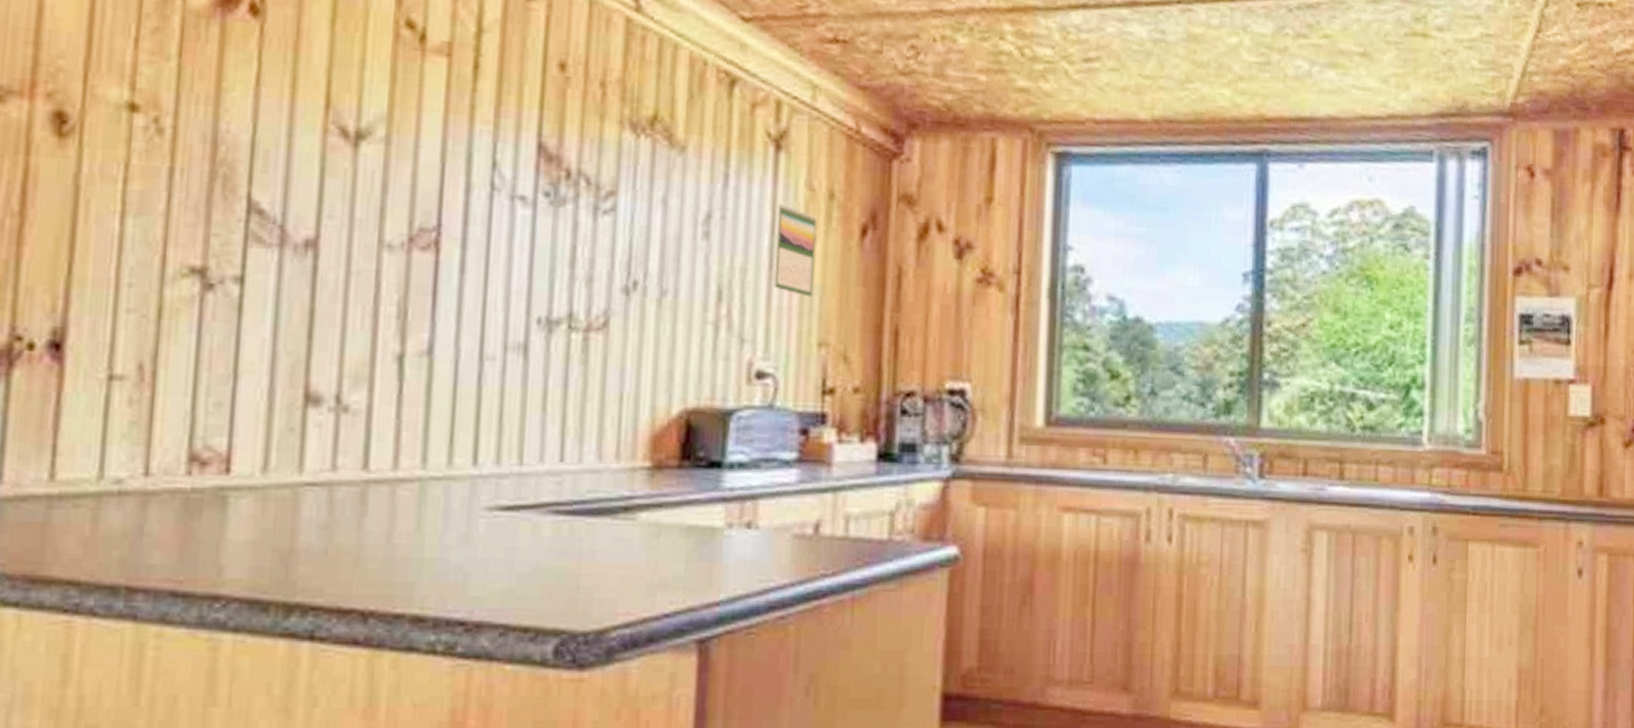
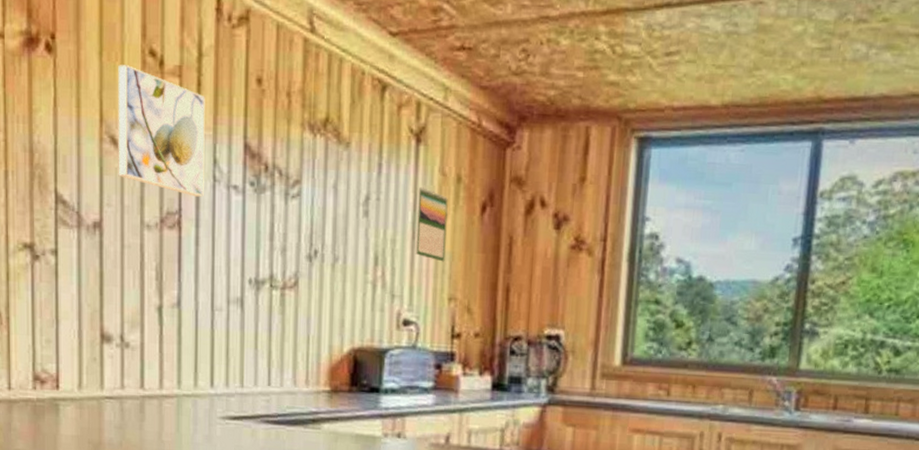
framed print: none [348,36,484,210] -> present [118,65,205,197]

